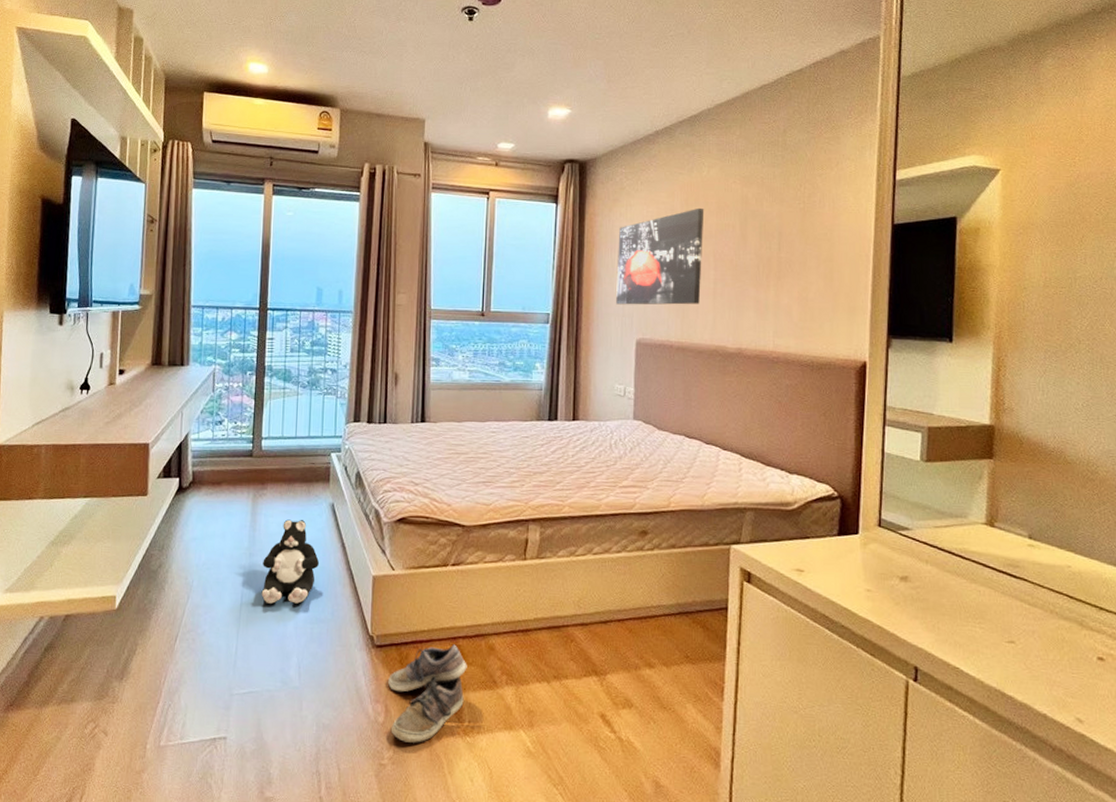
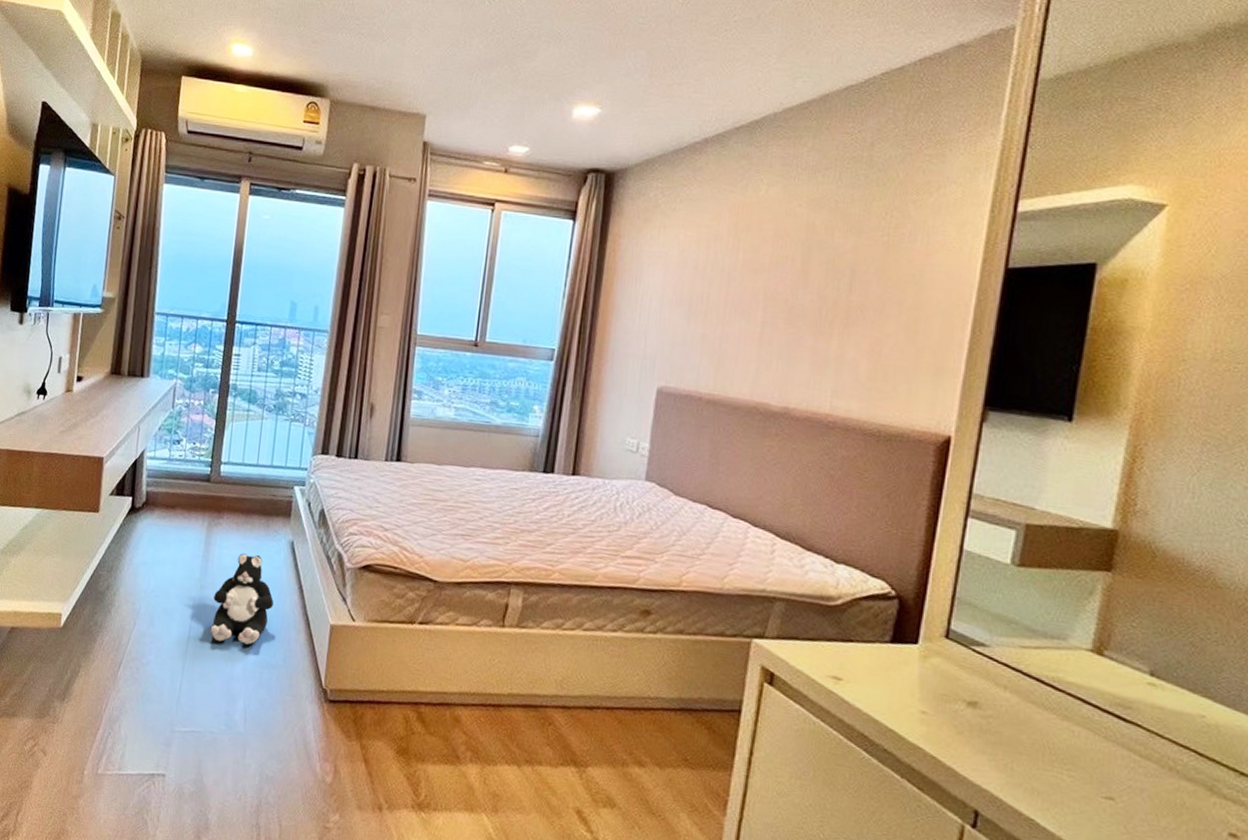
shoe: present [388,644,467,743] -> none [338,709,428,811]
wall art: present [616,207,704,305] -> none [636,234,758,351]

